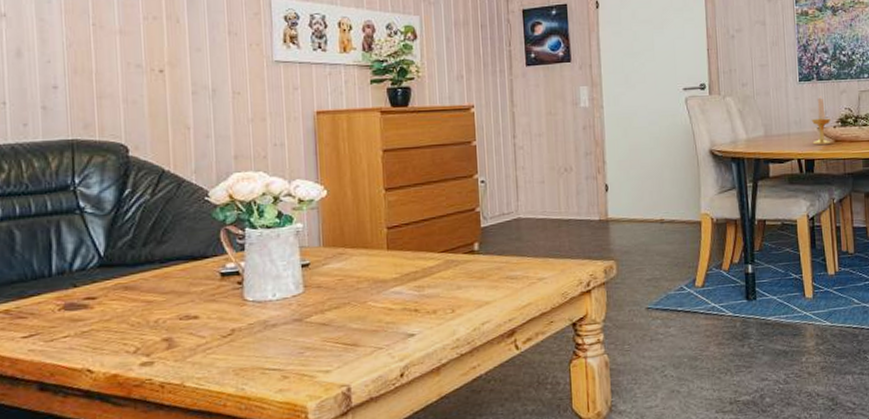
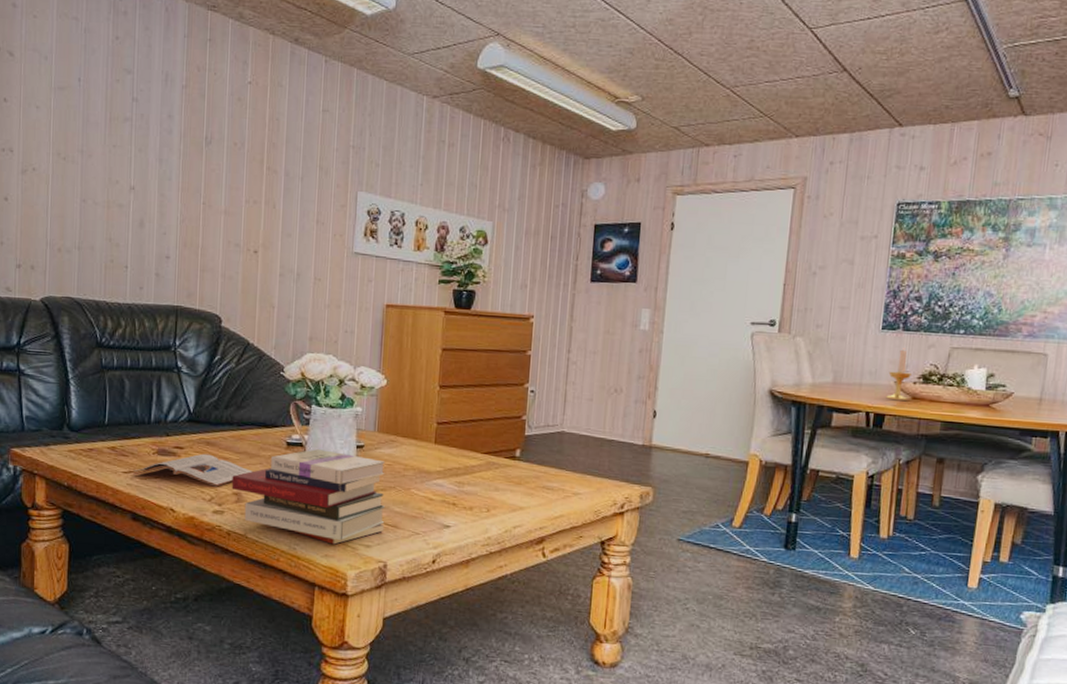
magazine: none [35,300,184,339] -> present [133,453,253,487]
books: none [159,274,343,377] -> present [231,449,386,545]

